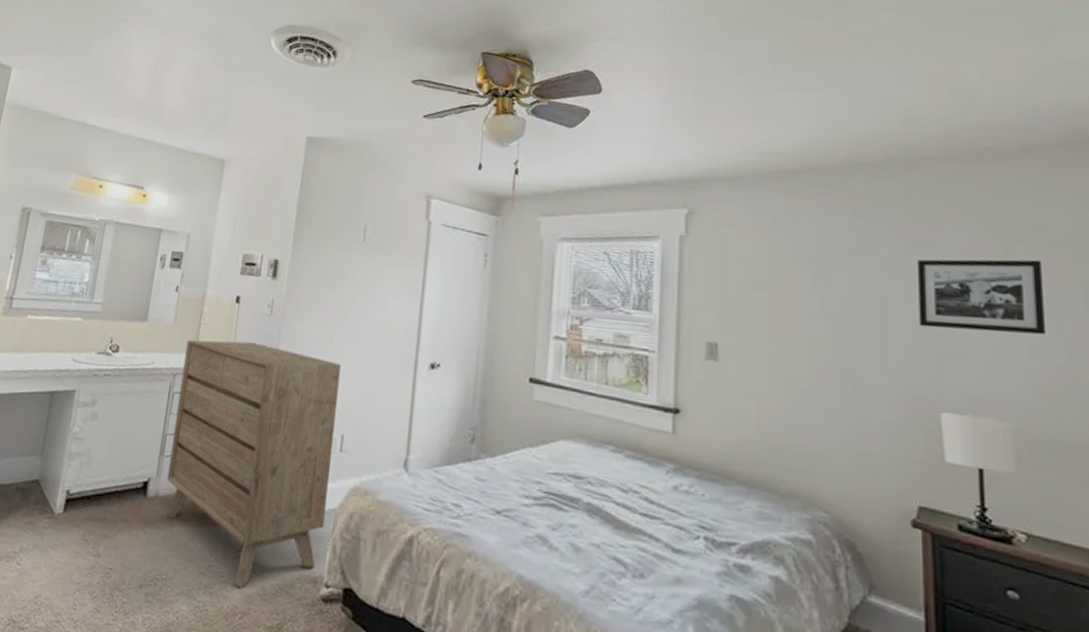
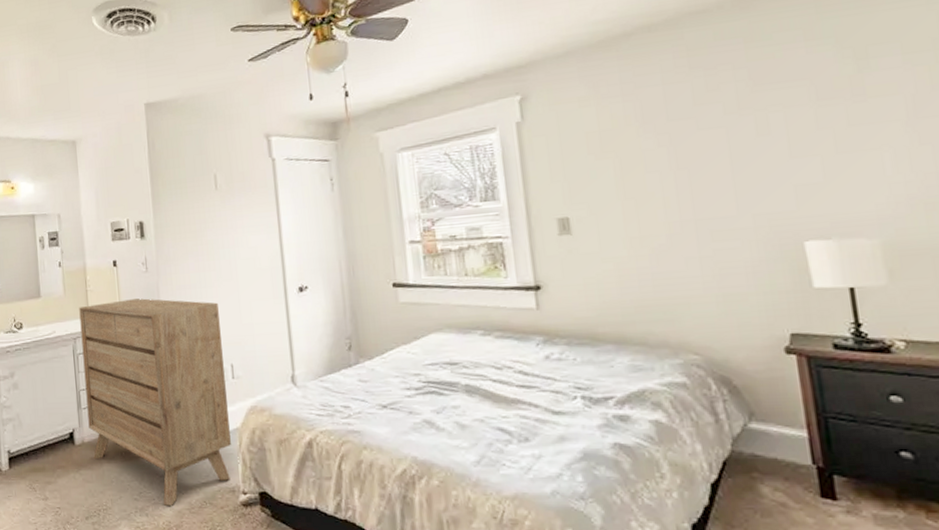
picture frame: present [918,259,1047,335] -> none [764,71,910,162]

